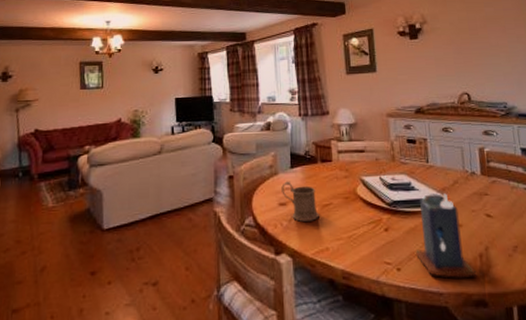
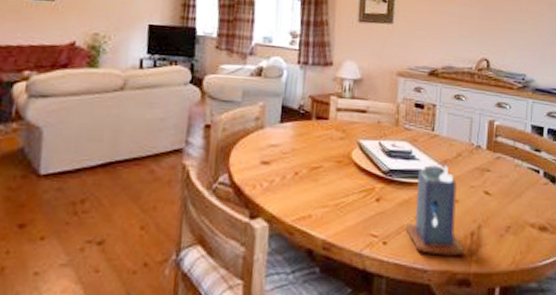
mug: present [281,181,319,222] -> none [266,137,306,184]

